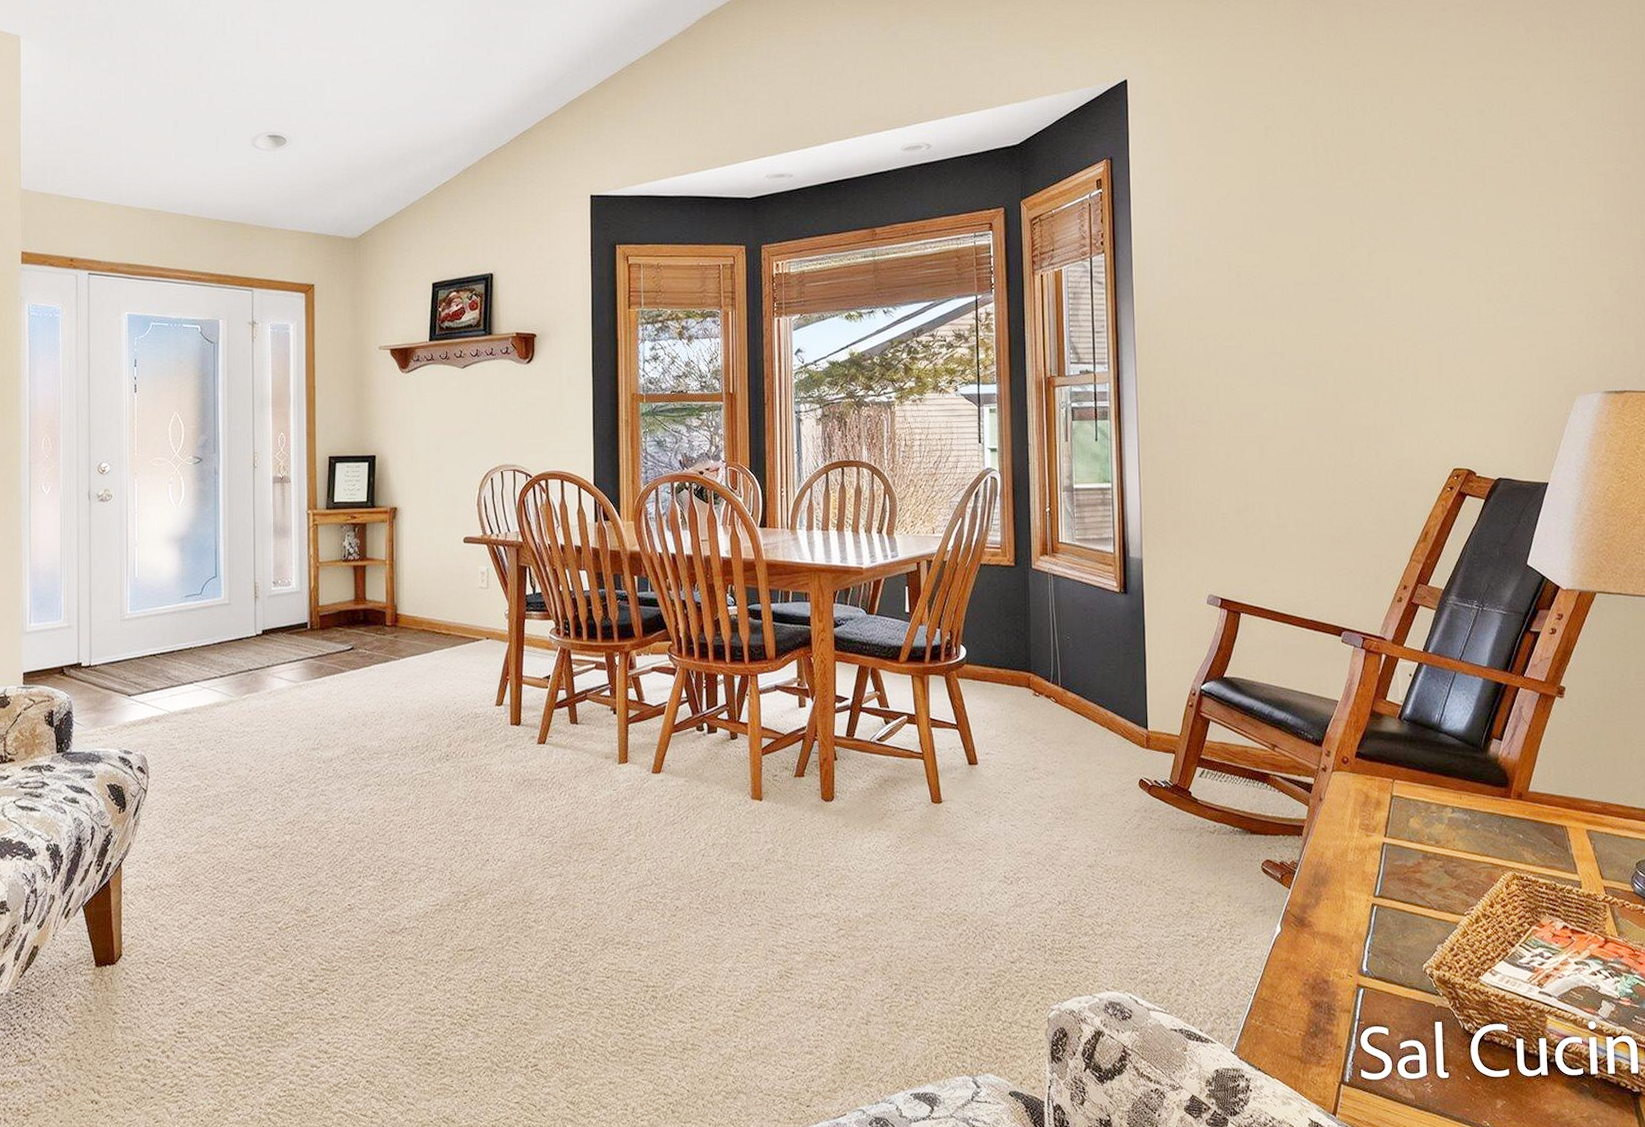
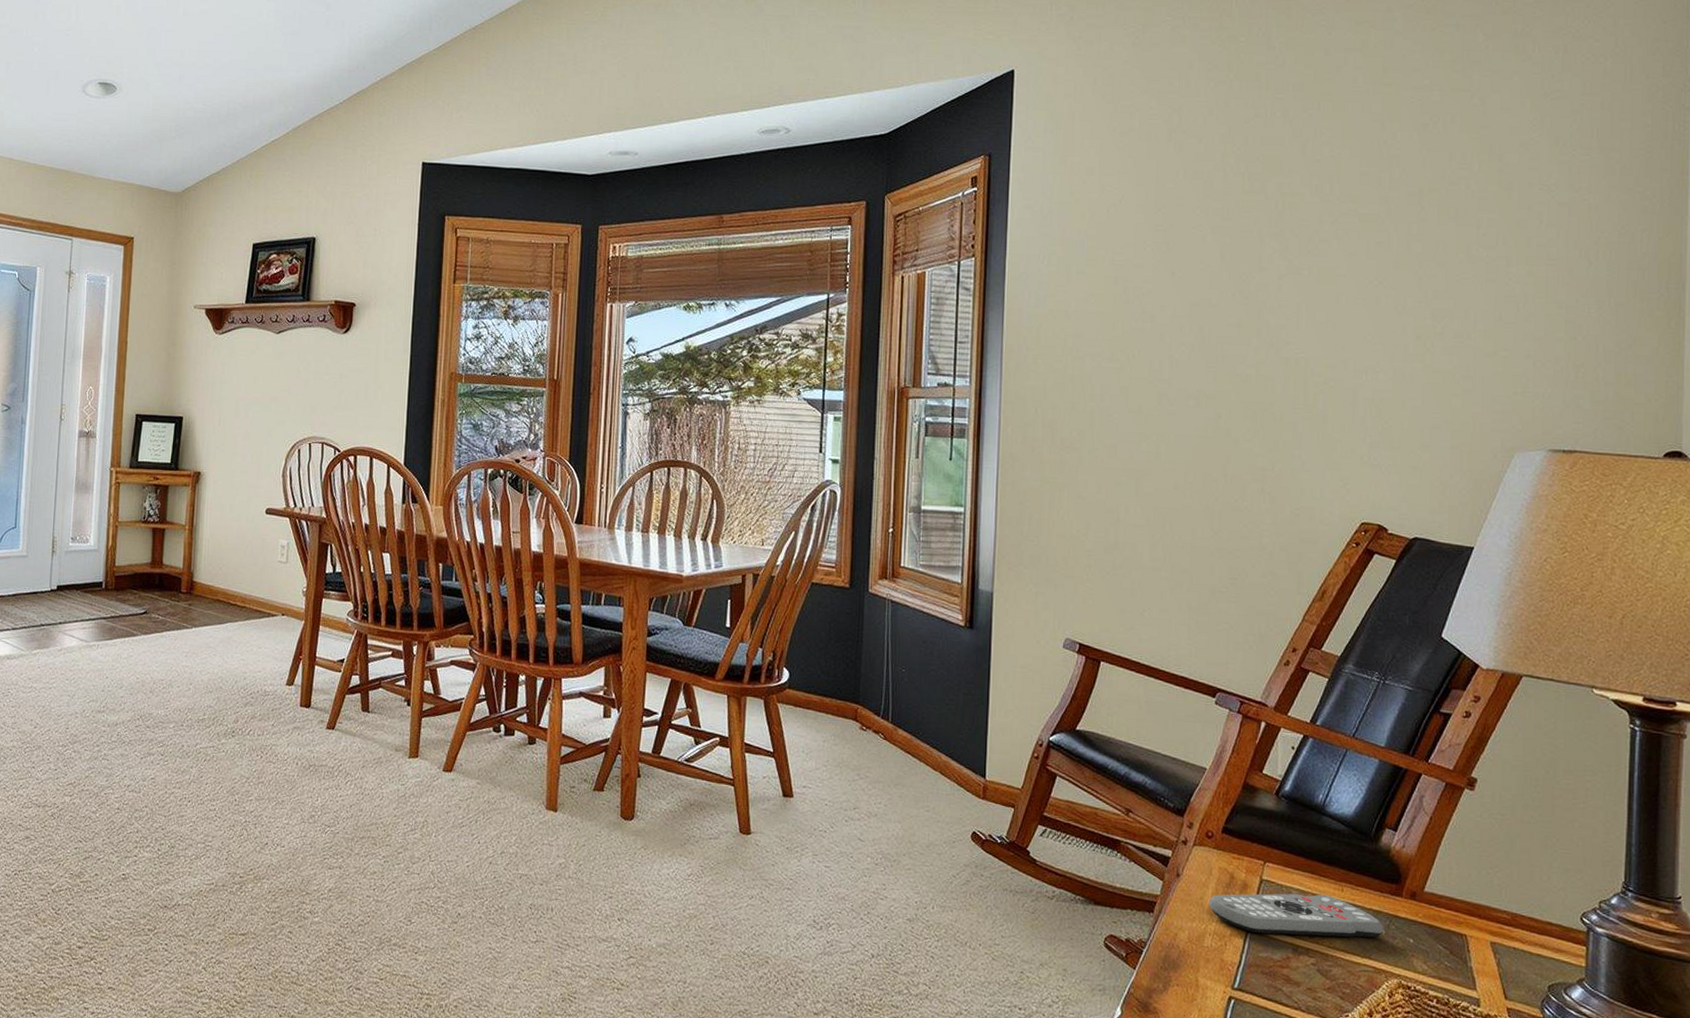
remote control: none [1349,803,1497,845] -> present [1209,893,1383,938]

